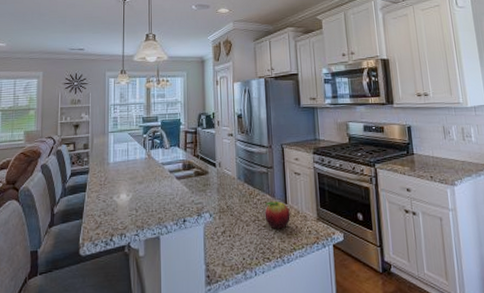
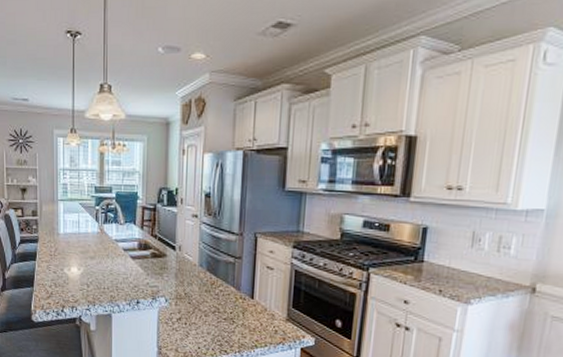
fruit: present [264,201,290,228] -> none [226,294,256,324]

